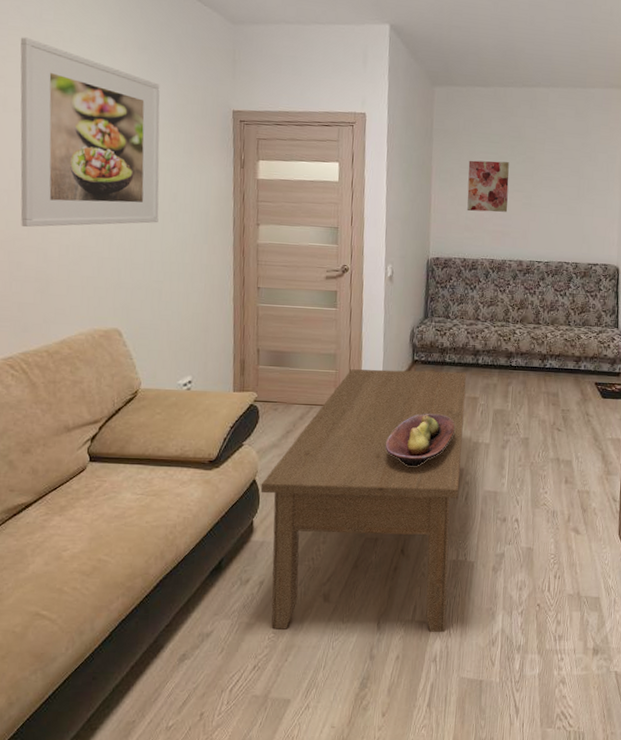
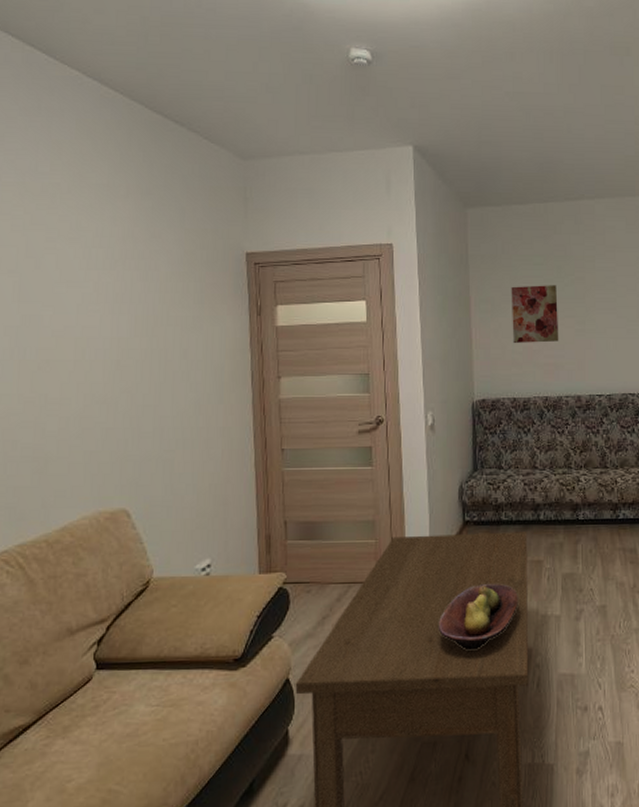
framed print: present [20,37,160,227] -> none [14,192,169,399]

